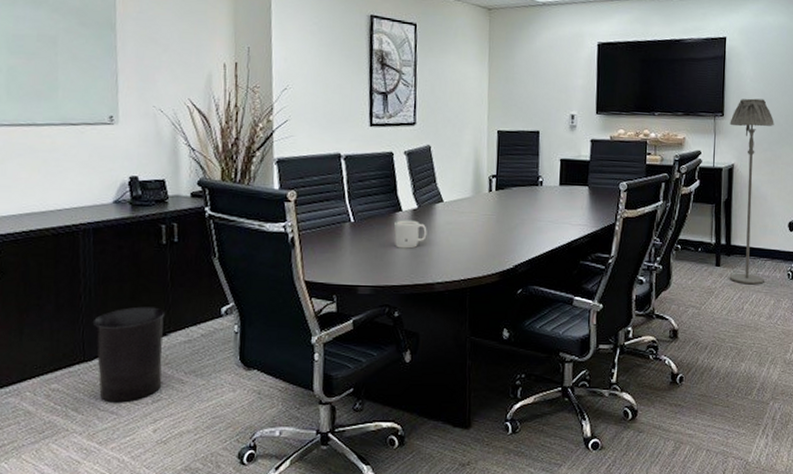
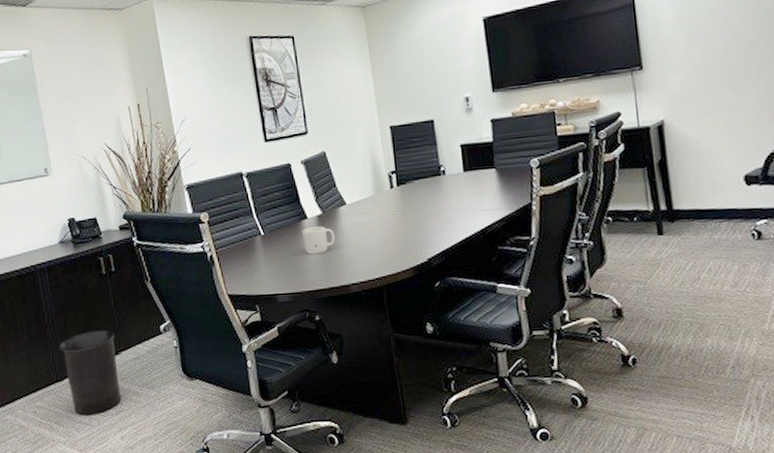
floor lamp: present [730,98,774,285] -> none [651,42,722,252]

